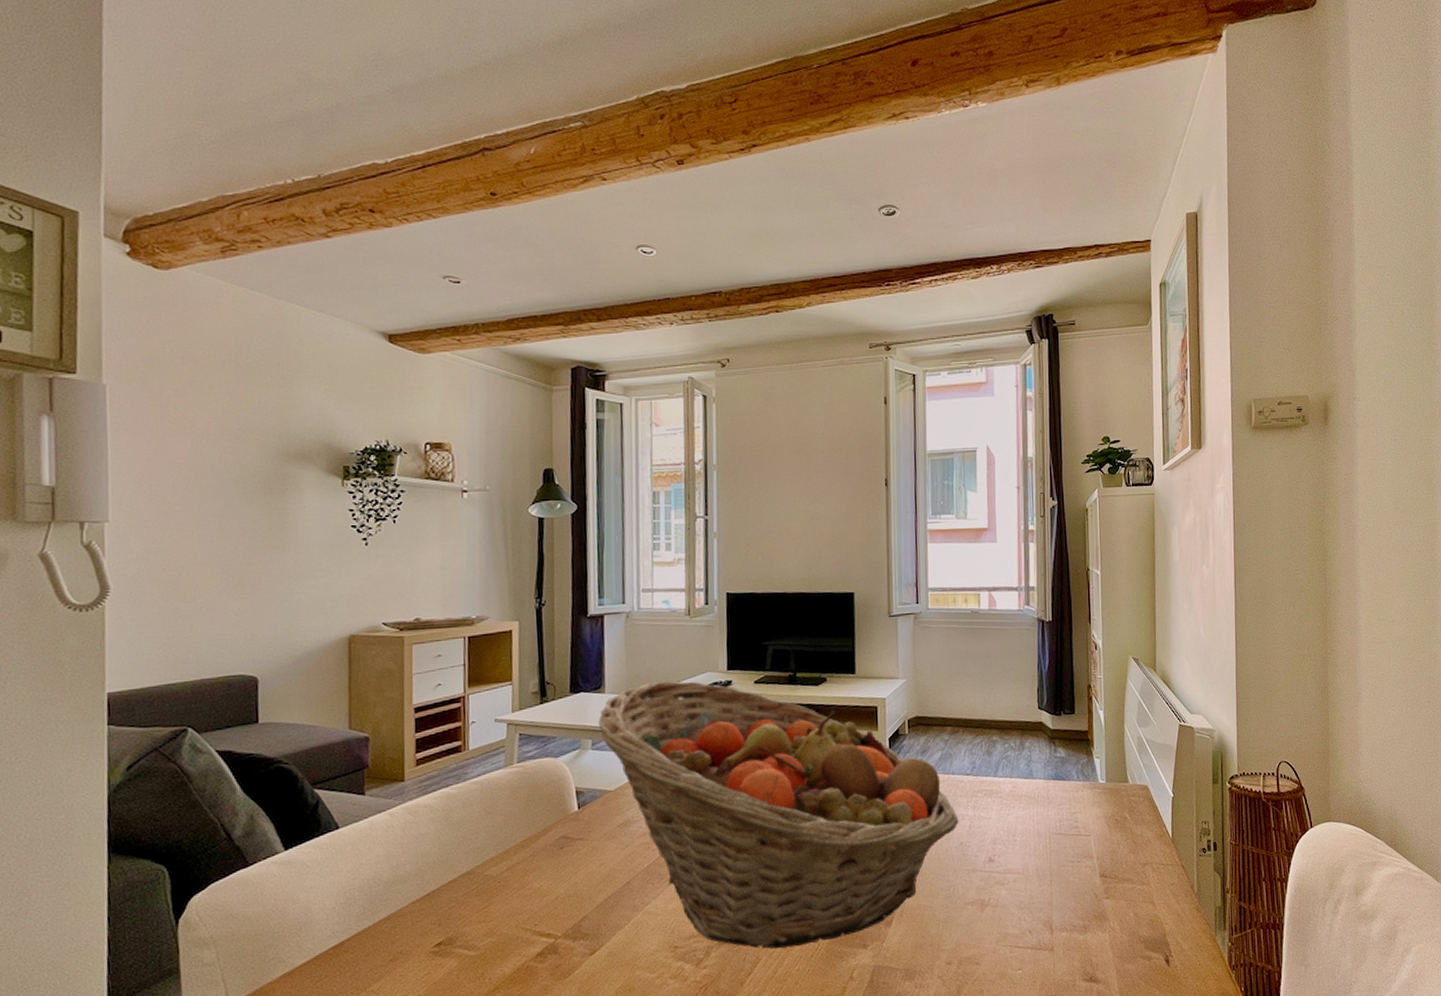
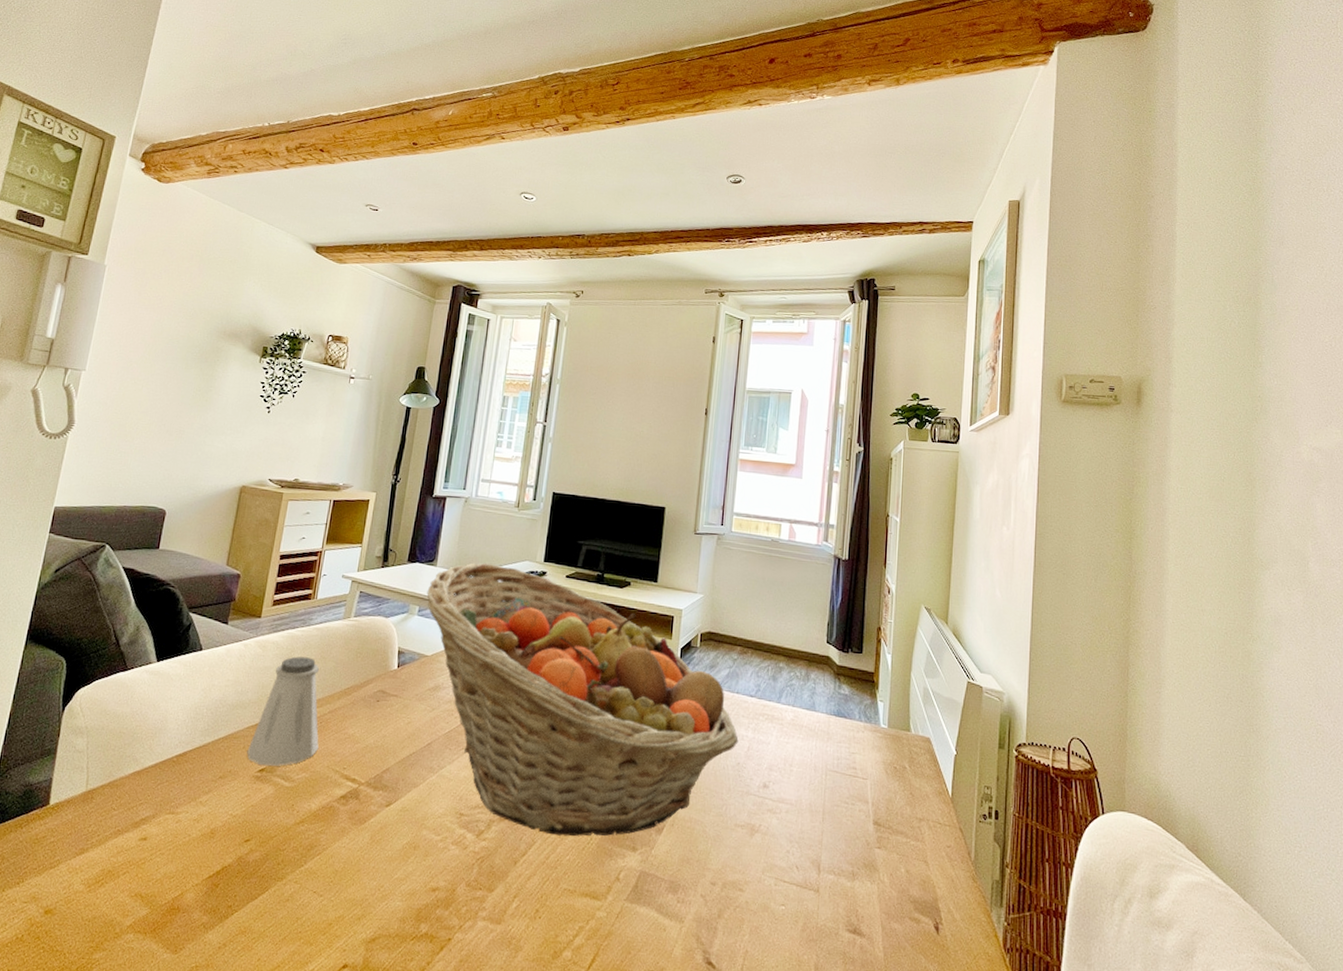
saltshaker: none [417,815,501,939] -> present [247,656,319,766]

